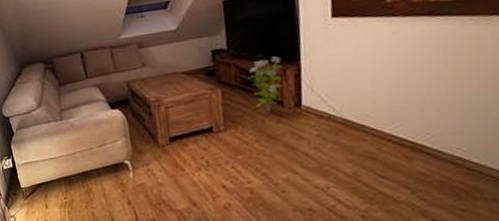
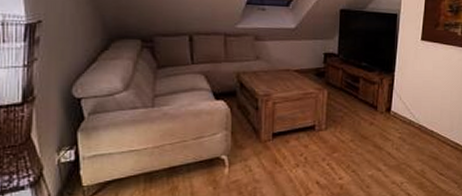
decorative plant: present [249,56,283,112] -> none [353,66,381,114]

